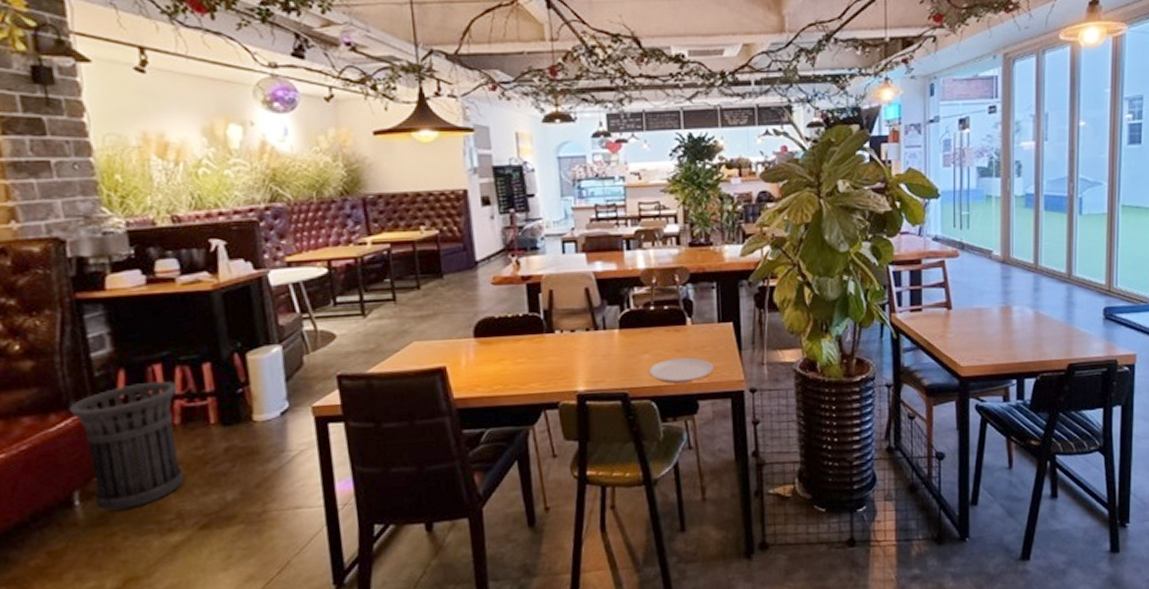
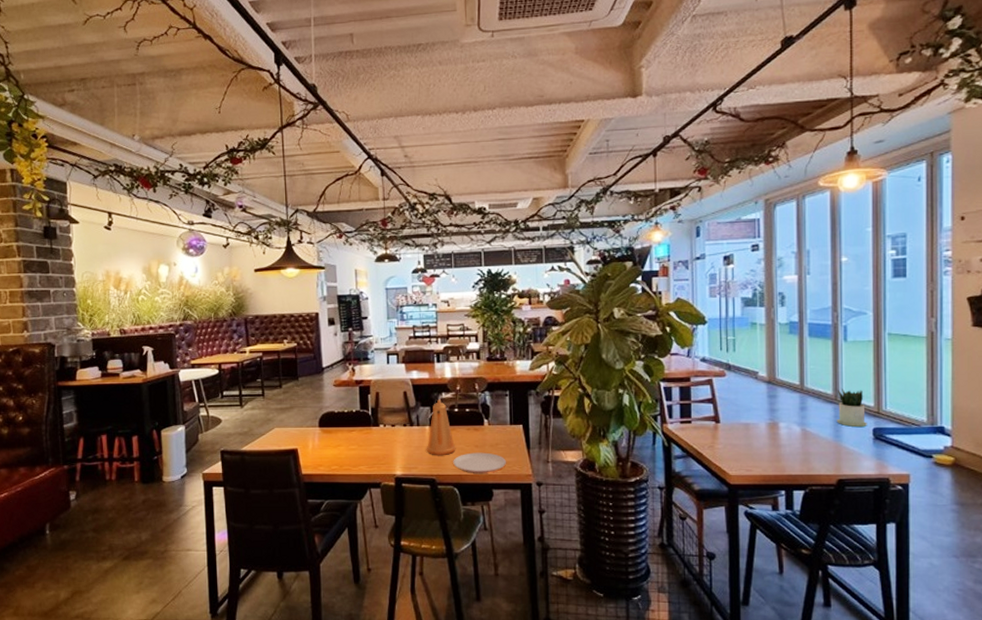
trash can: present [68,380,184,512] -> none [47,447,116,540]
coffee pot: none [615,295,653,364] -> present [426,399,456,455]
planter: none [1068,266,1098,308] -> present [836,389,867,428]

